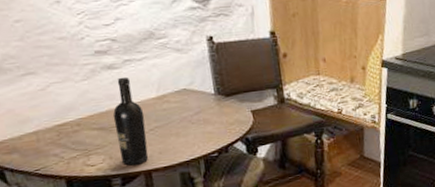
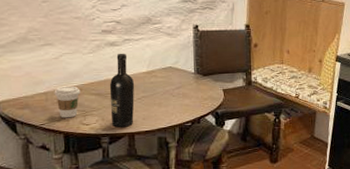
coffee cup: none [45,121,79,161] -> present [54,85,81,118]

